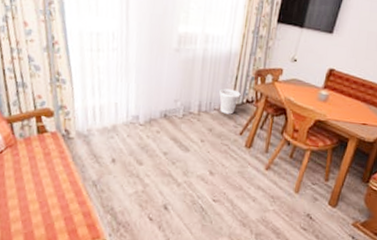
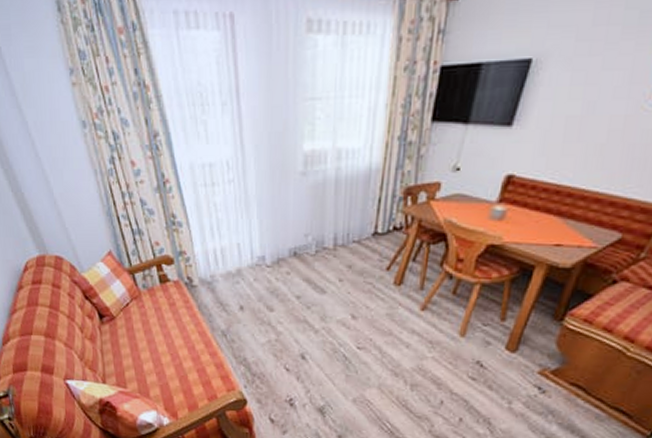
wastebasket: present [219,88,241,114] -> none [358,215,386,246]

